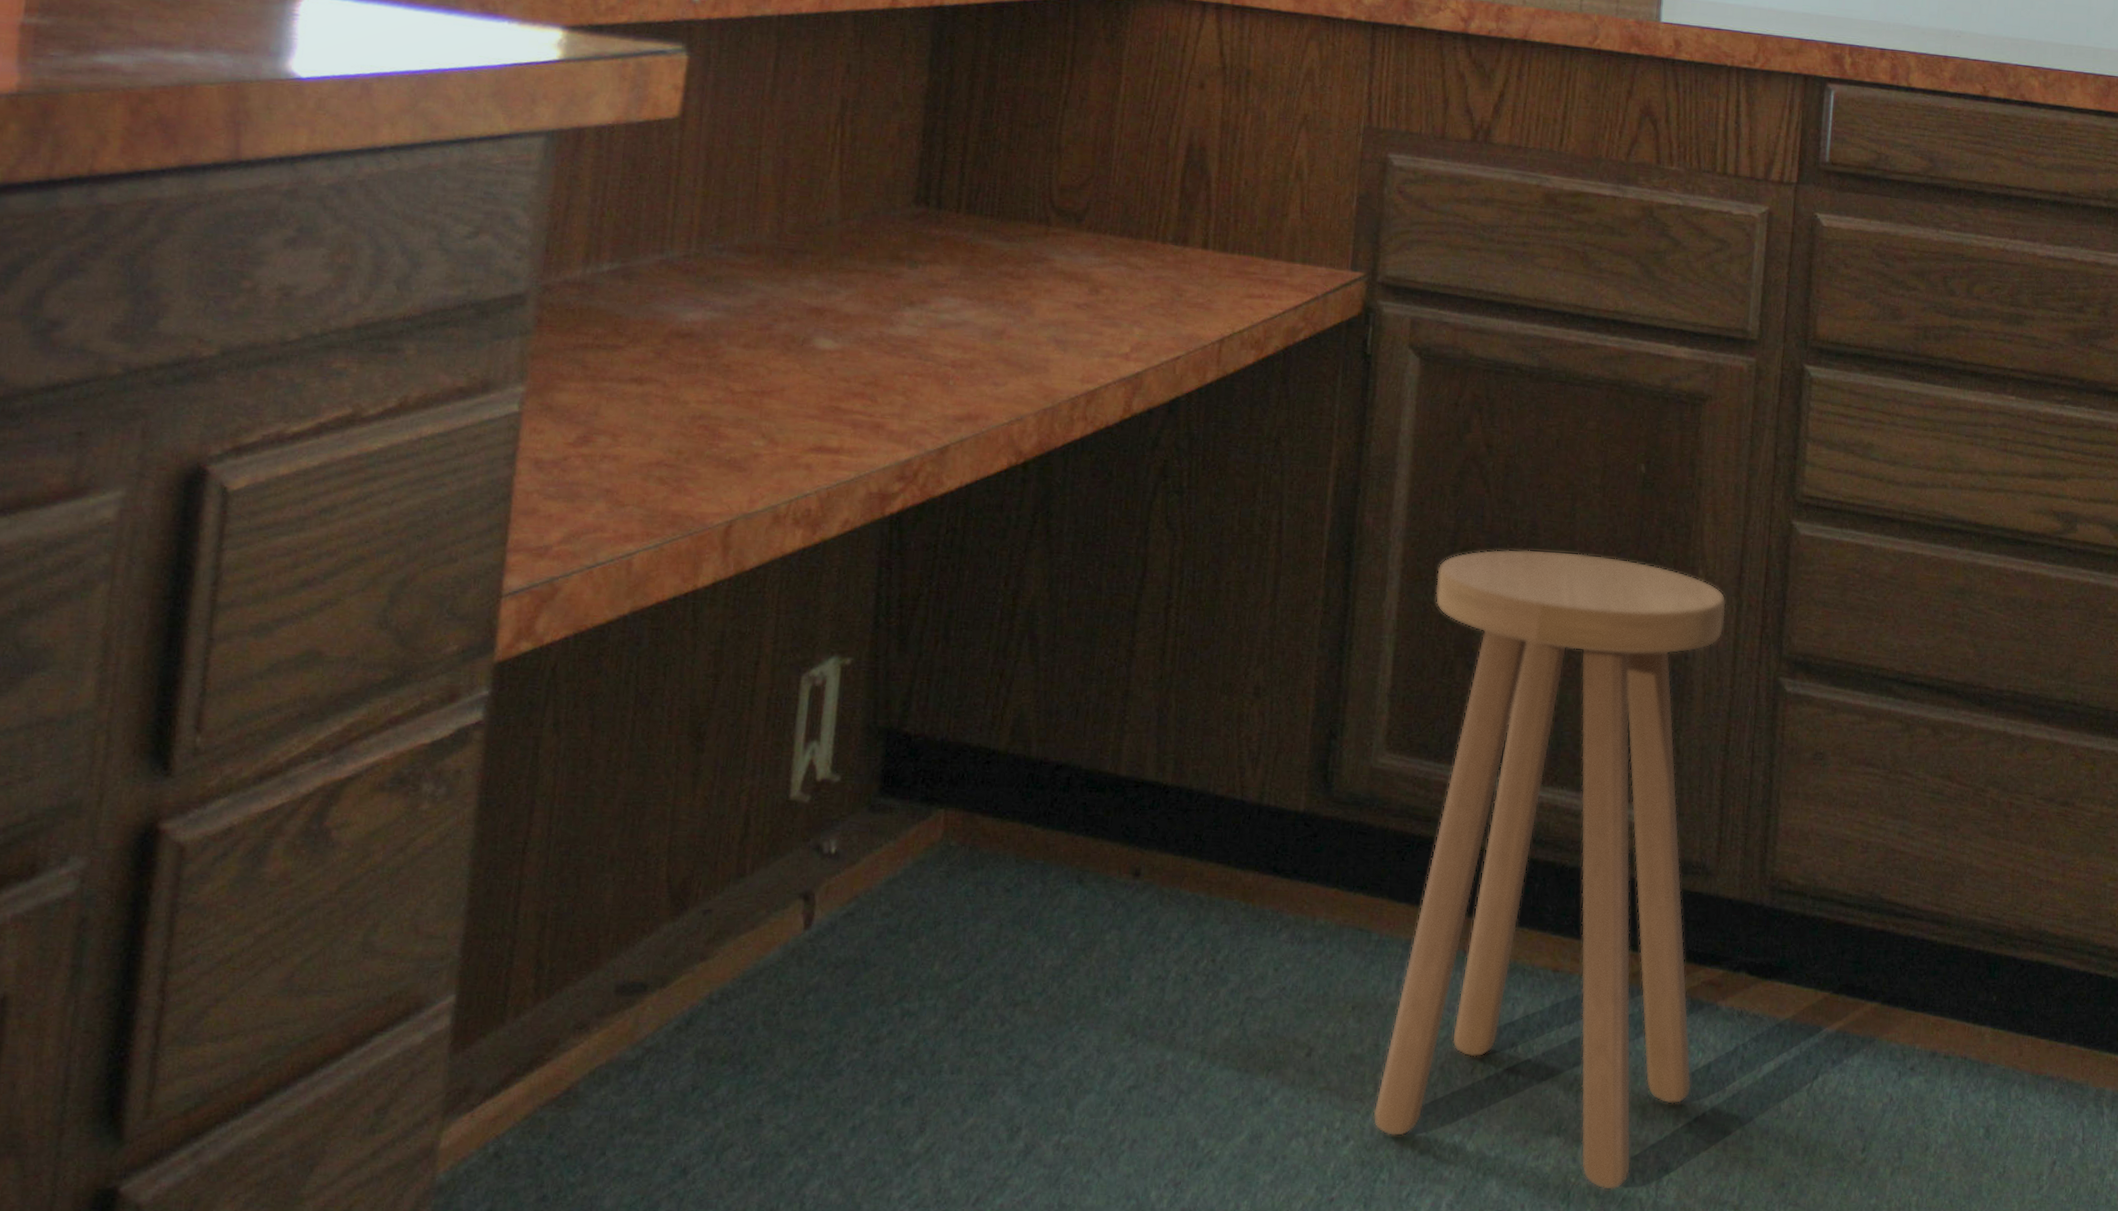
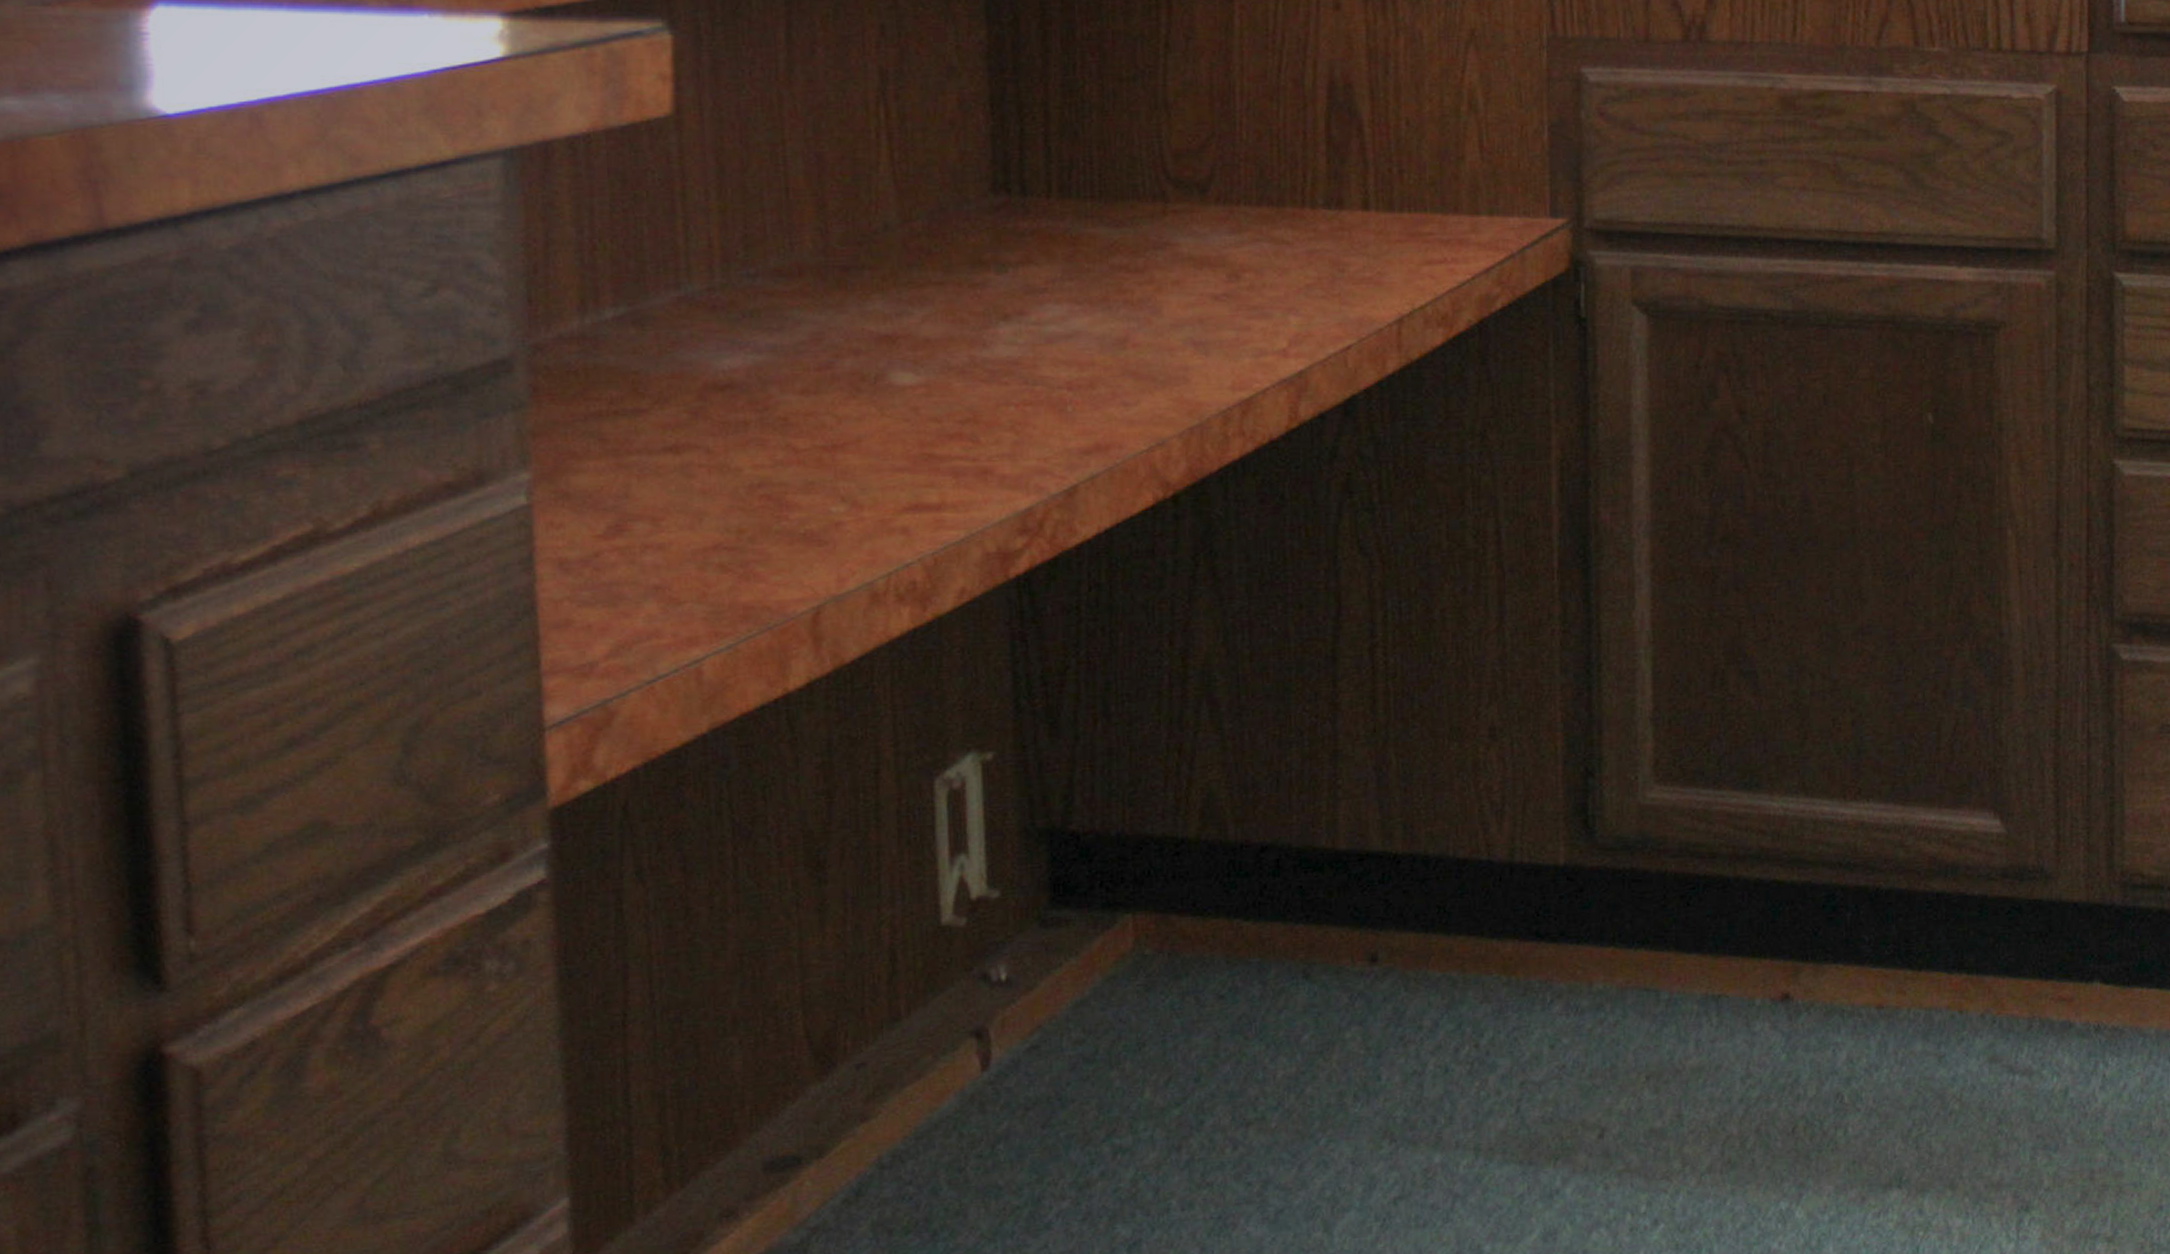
stool: present [1373,549,1726,1190] -> none [1683,526,2048,1239]

